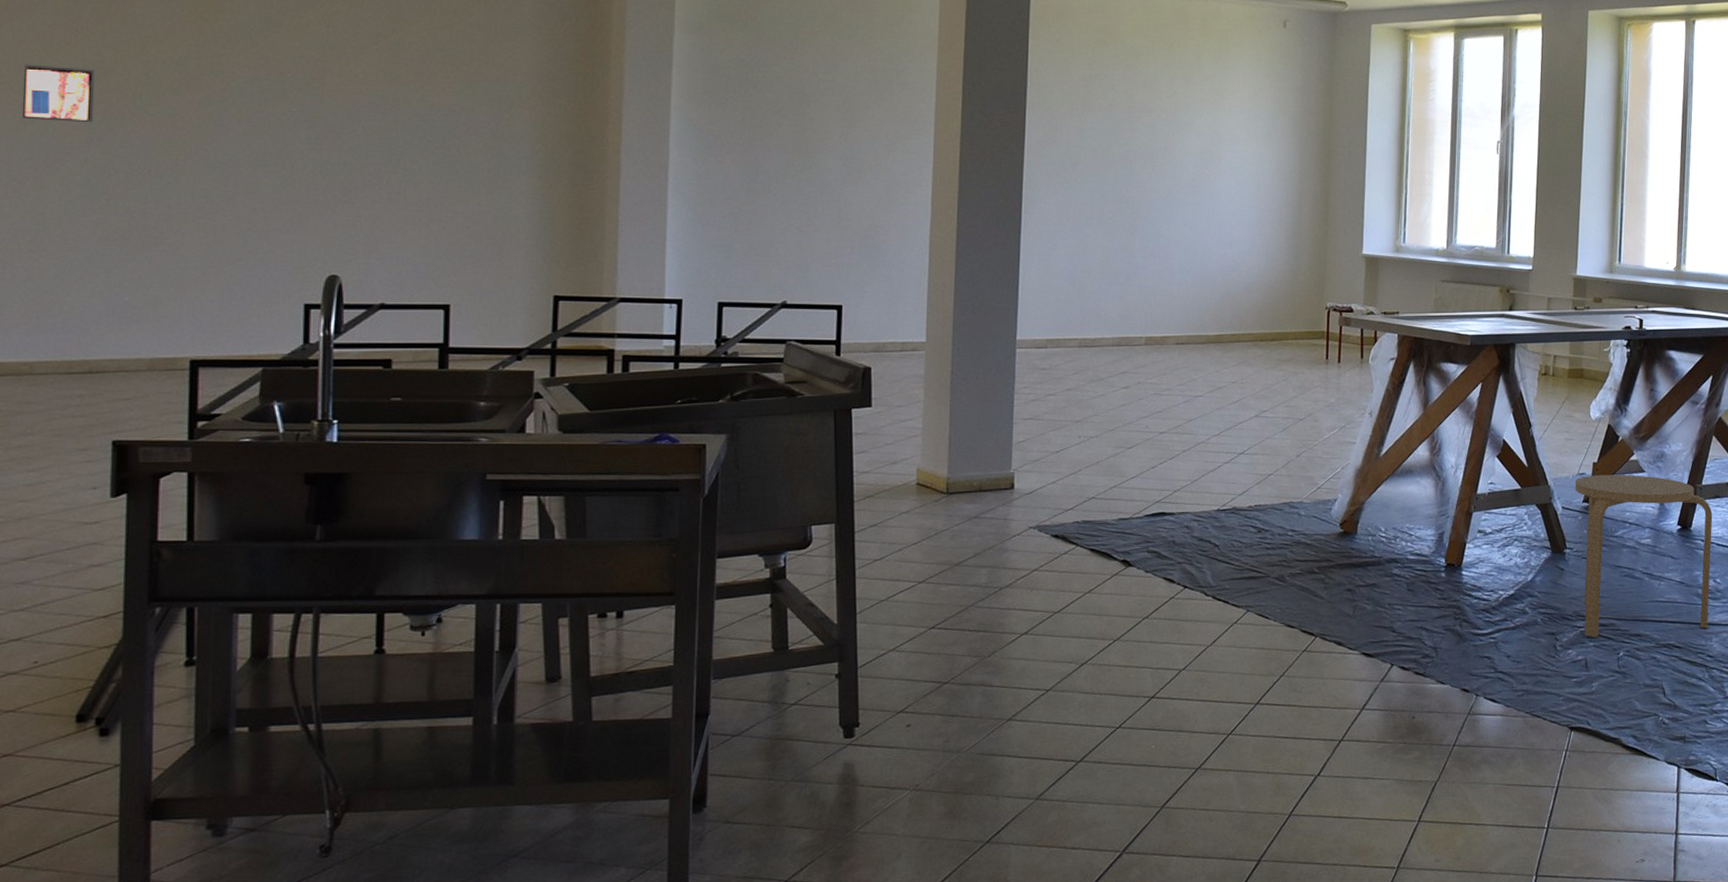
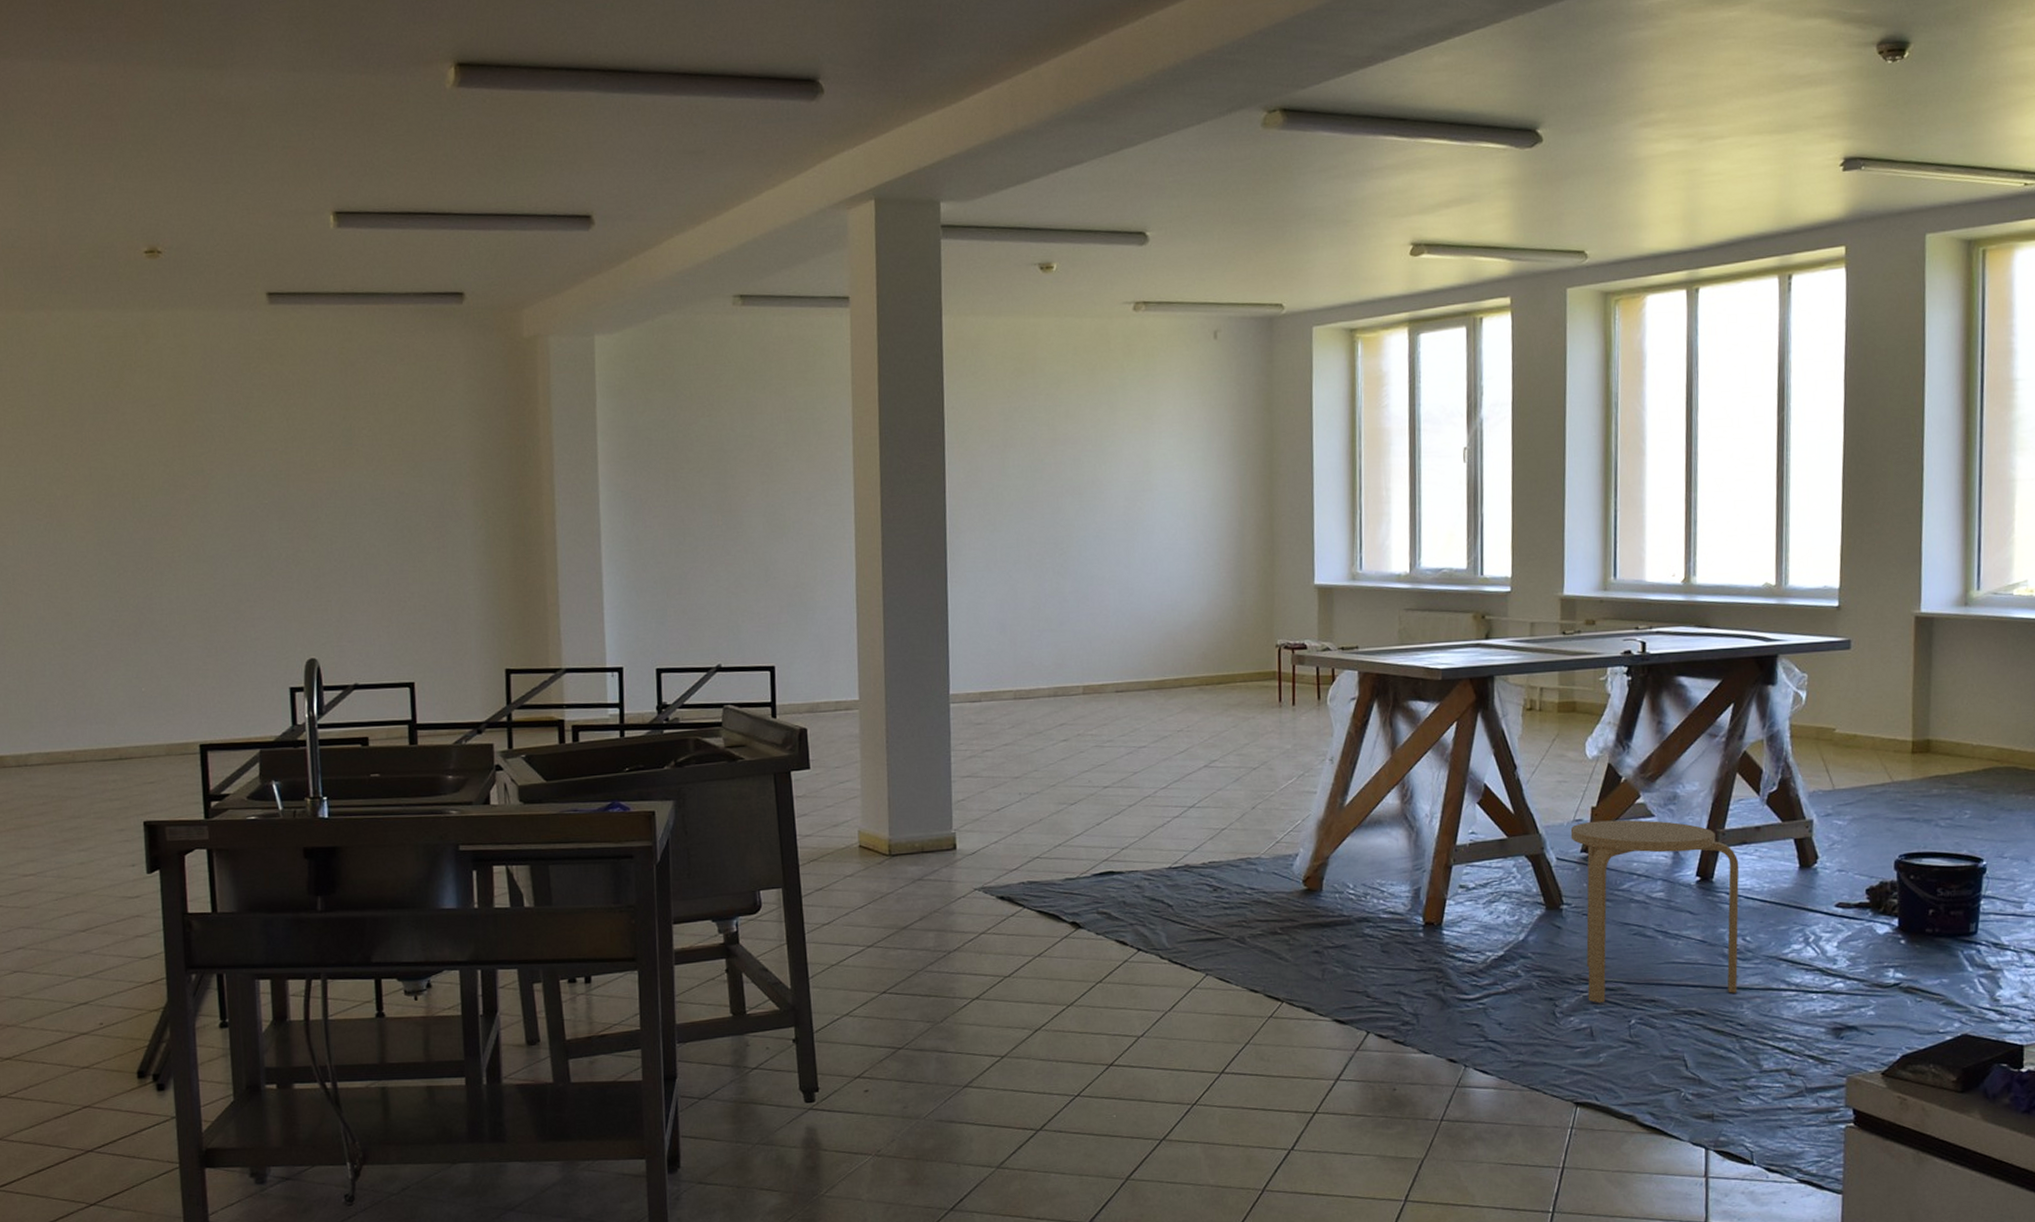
wall art: present [21,64,96,123] -> none [42,475,103,527]

